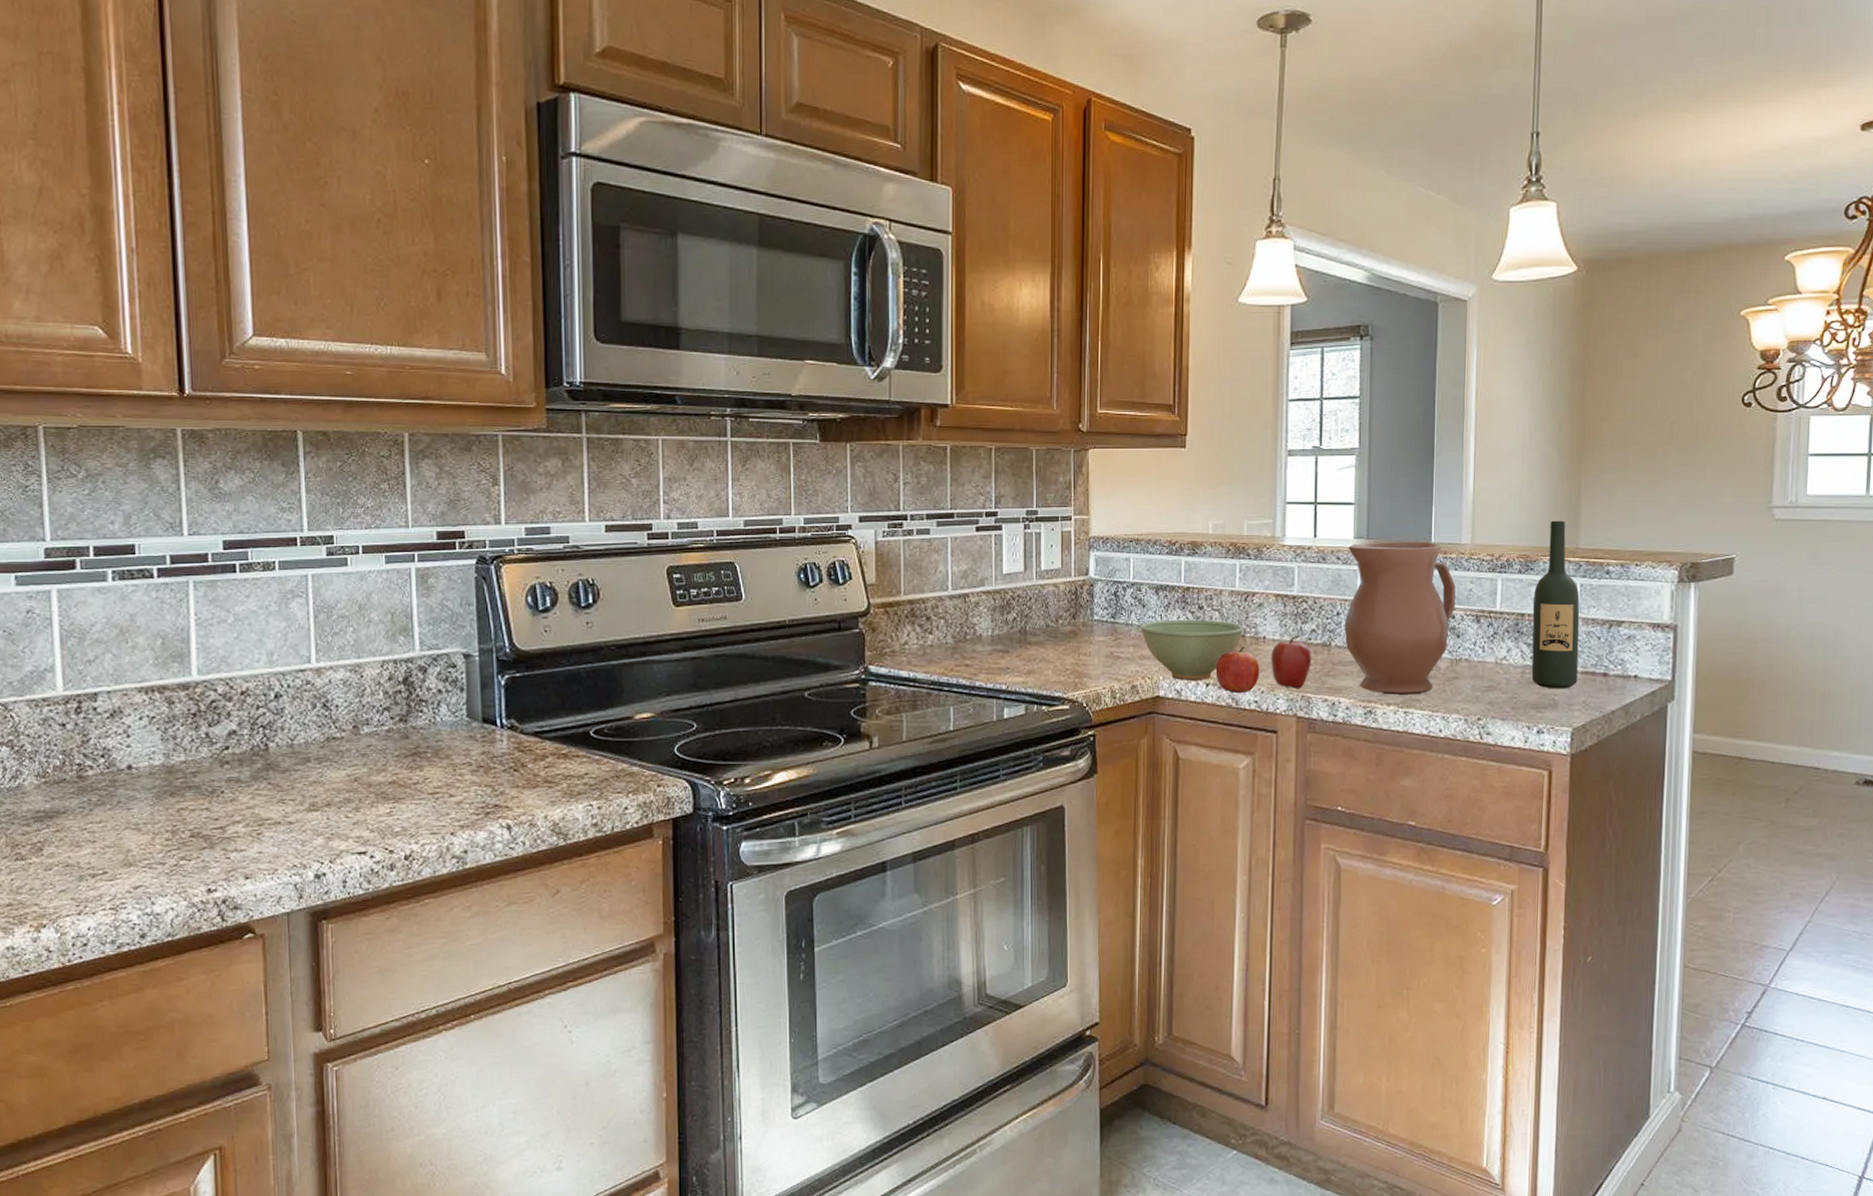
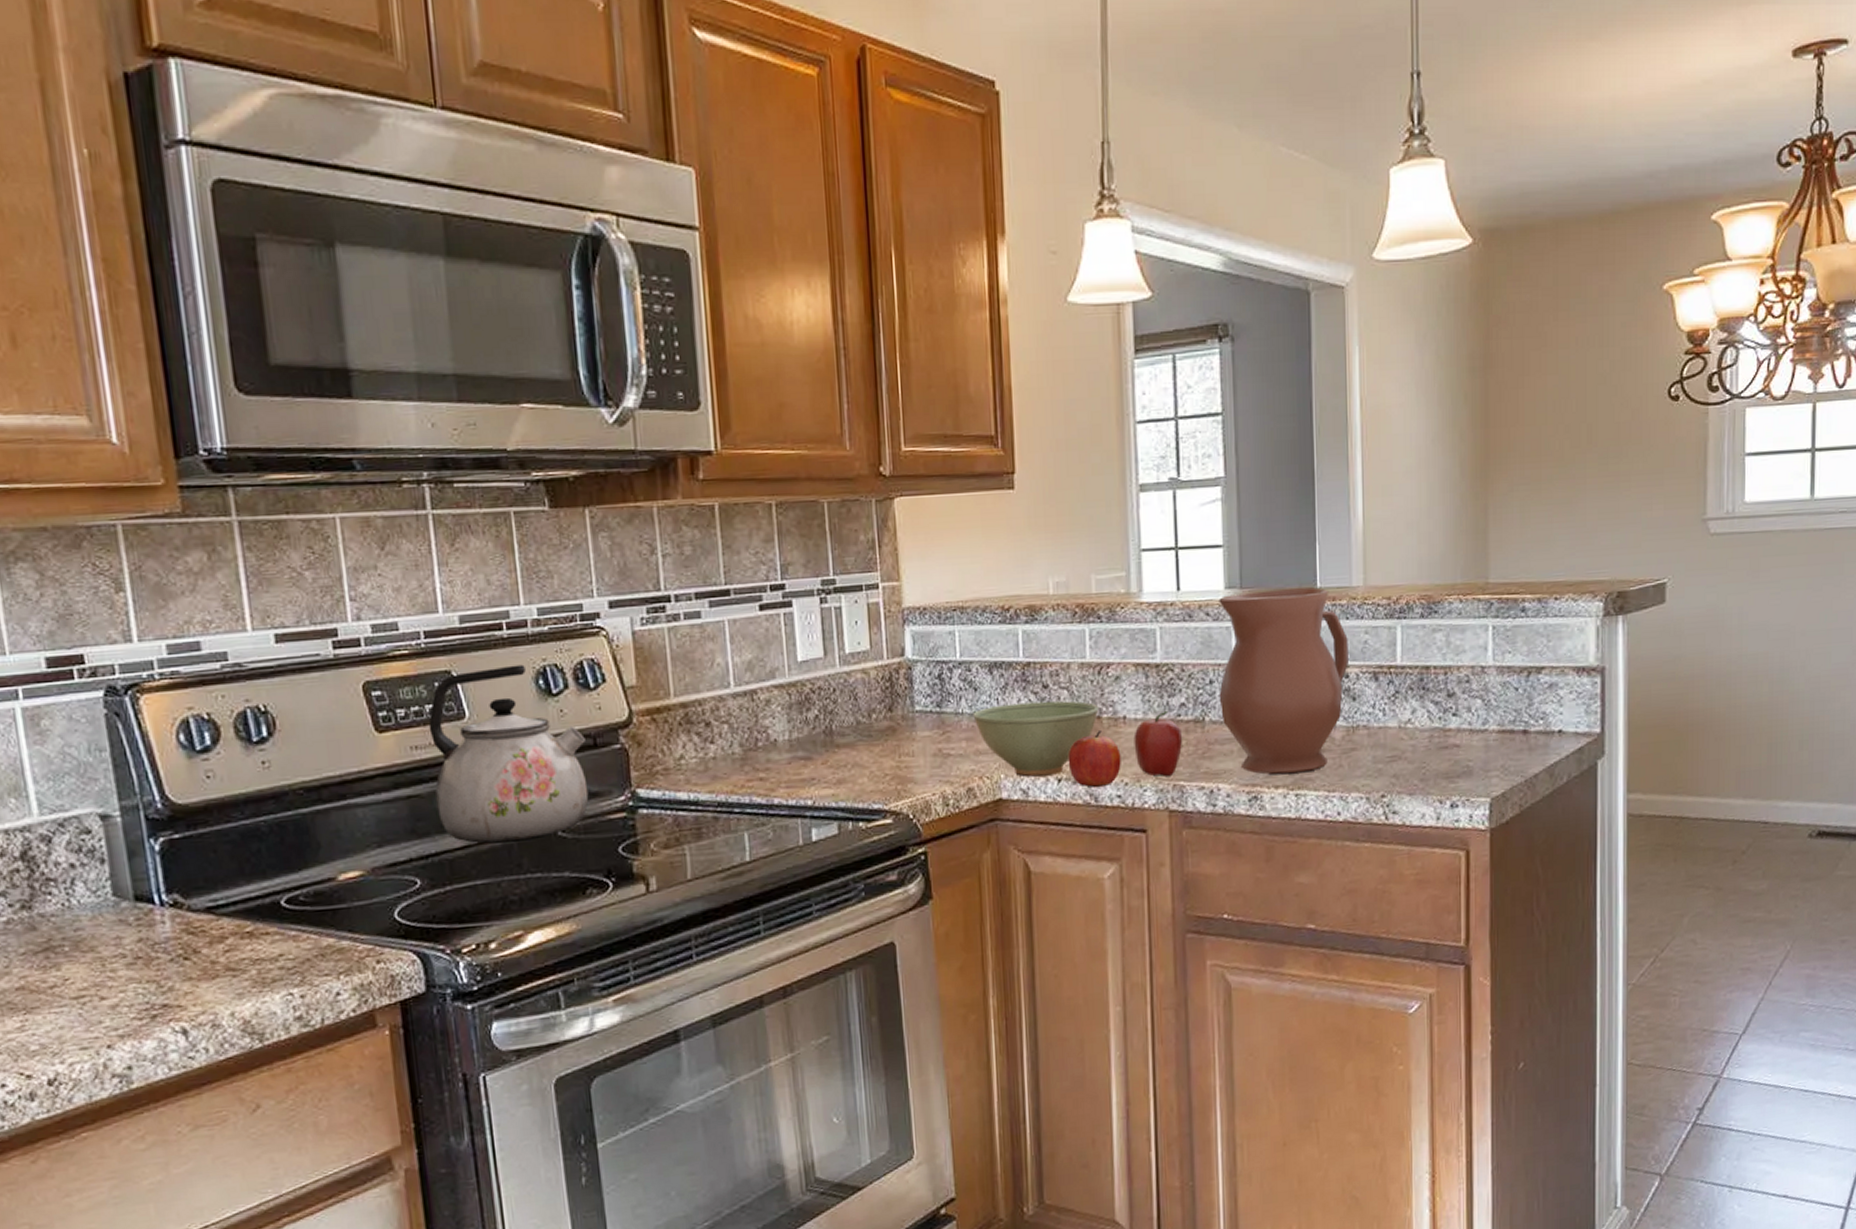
kettle: none [713,561,832,700] -> present [428,664,589,844]
wine bottle: present [1531,520,1580,689] -> none [1438,550,1494,754]

